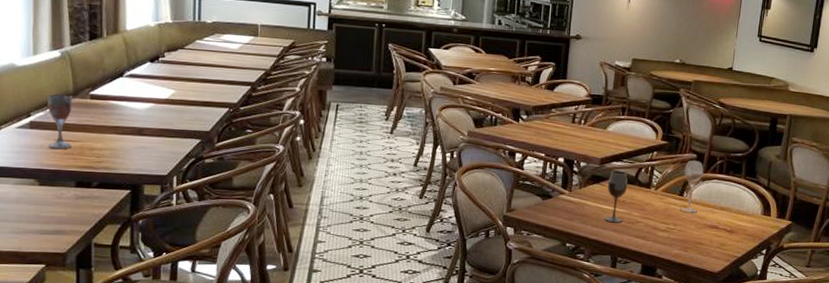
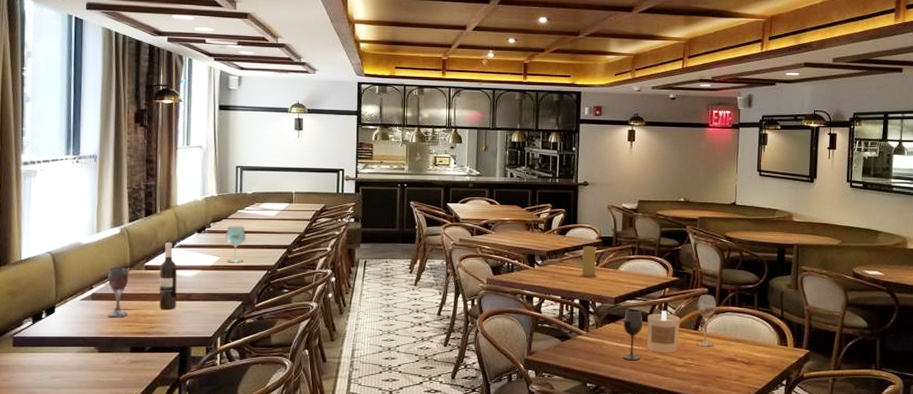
wine bottle: none [107,70,128,144] -> present [159,242,178,309]
wine glass: none [181,57,206,98] -> present [224,226,247,263]
candle: none [566,103,584,137] -> present [580,246,597,278]
candle: none [630,174,667,218] -> present [647,311,681,353]

